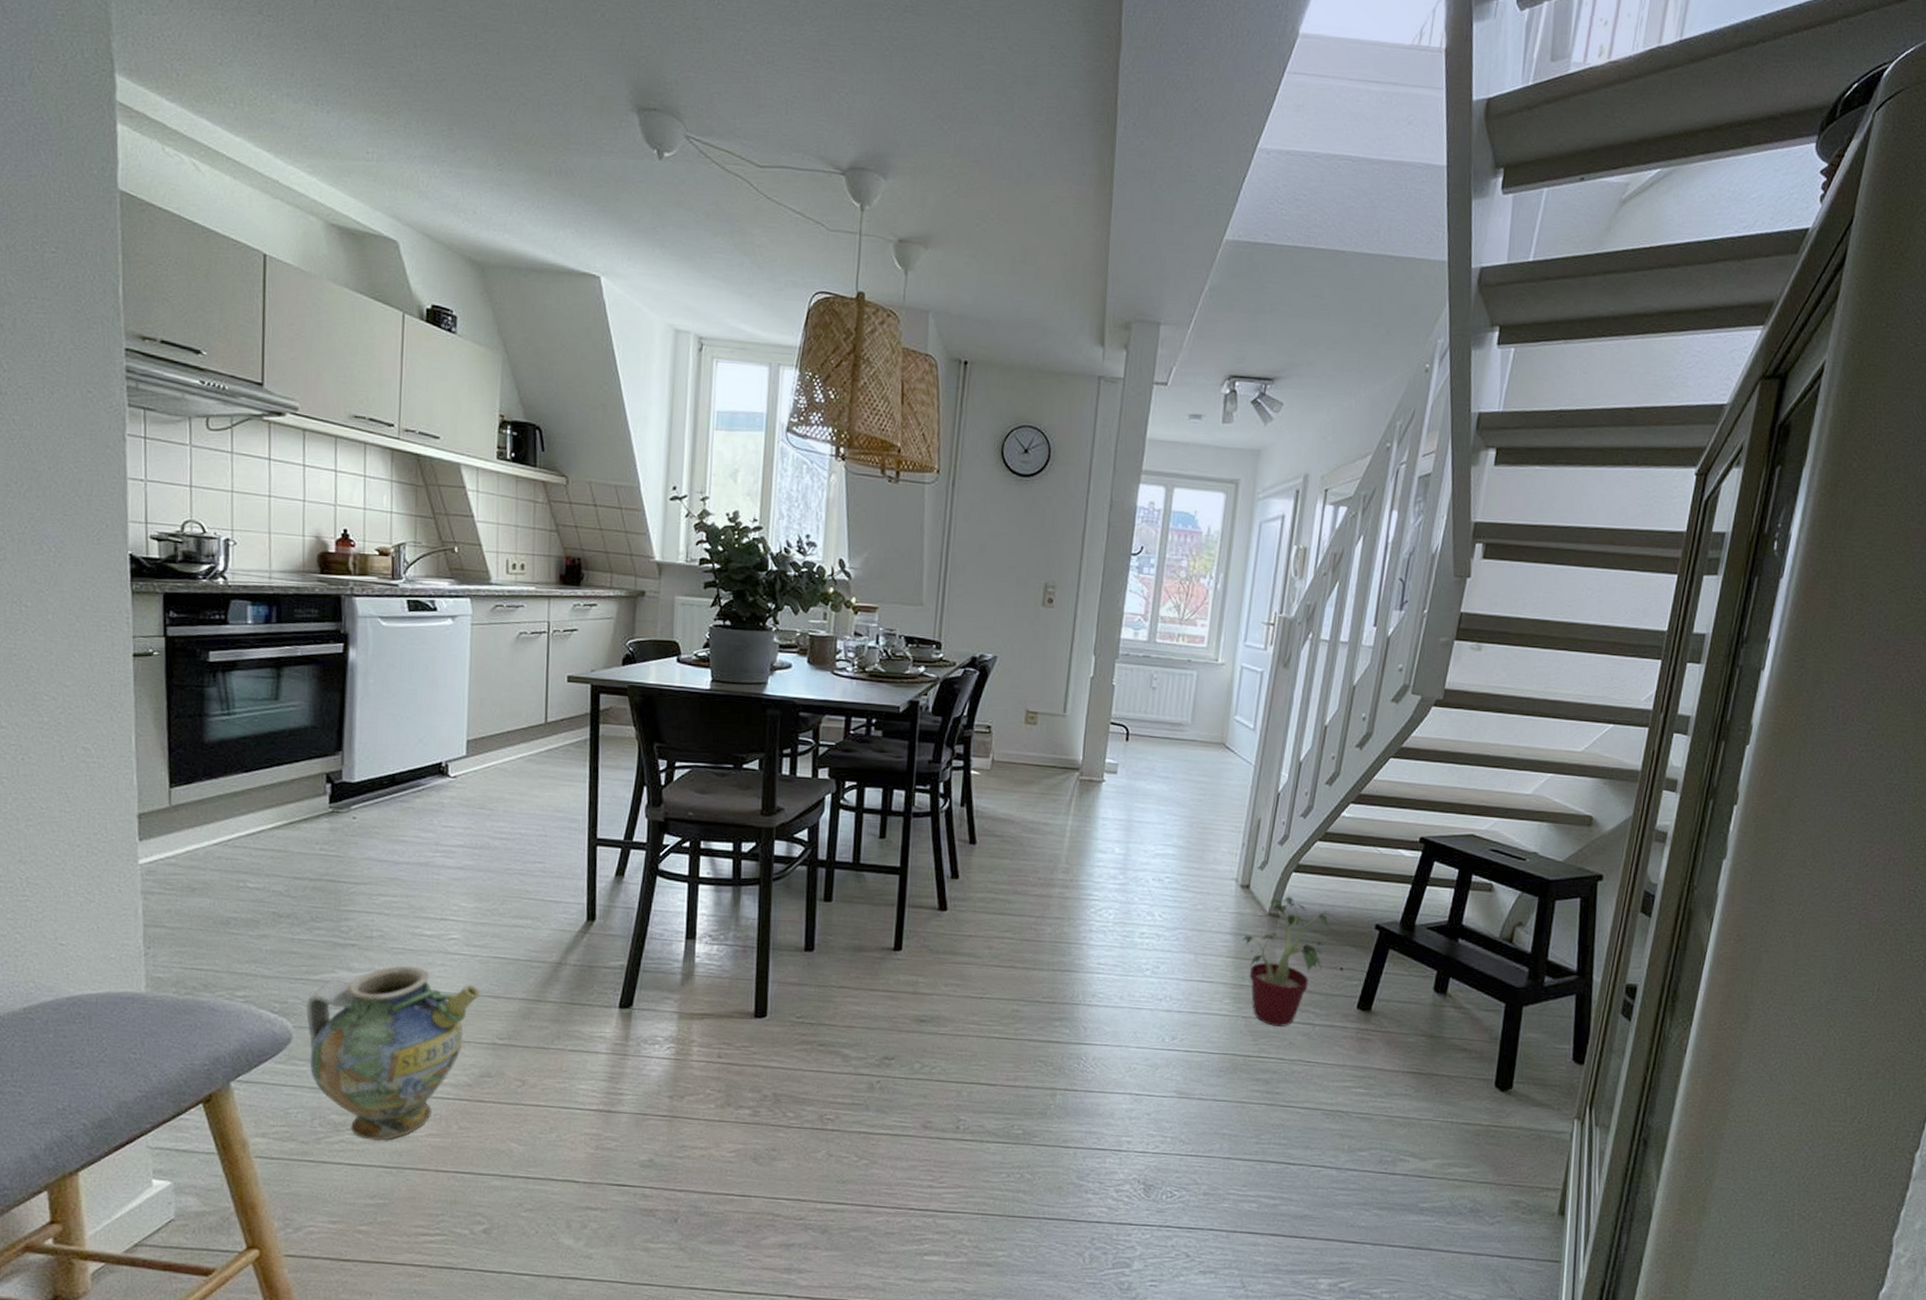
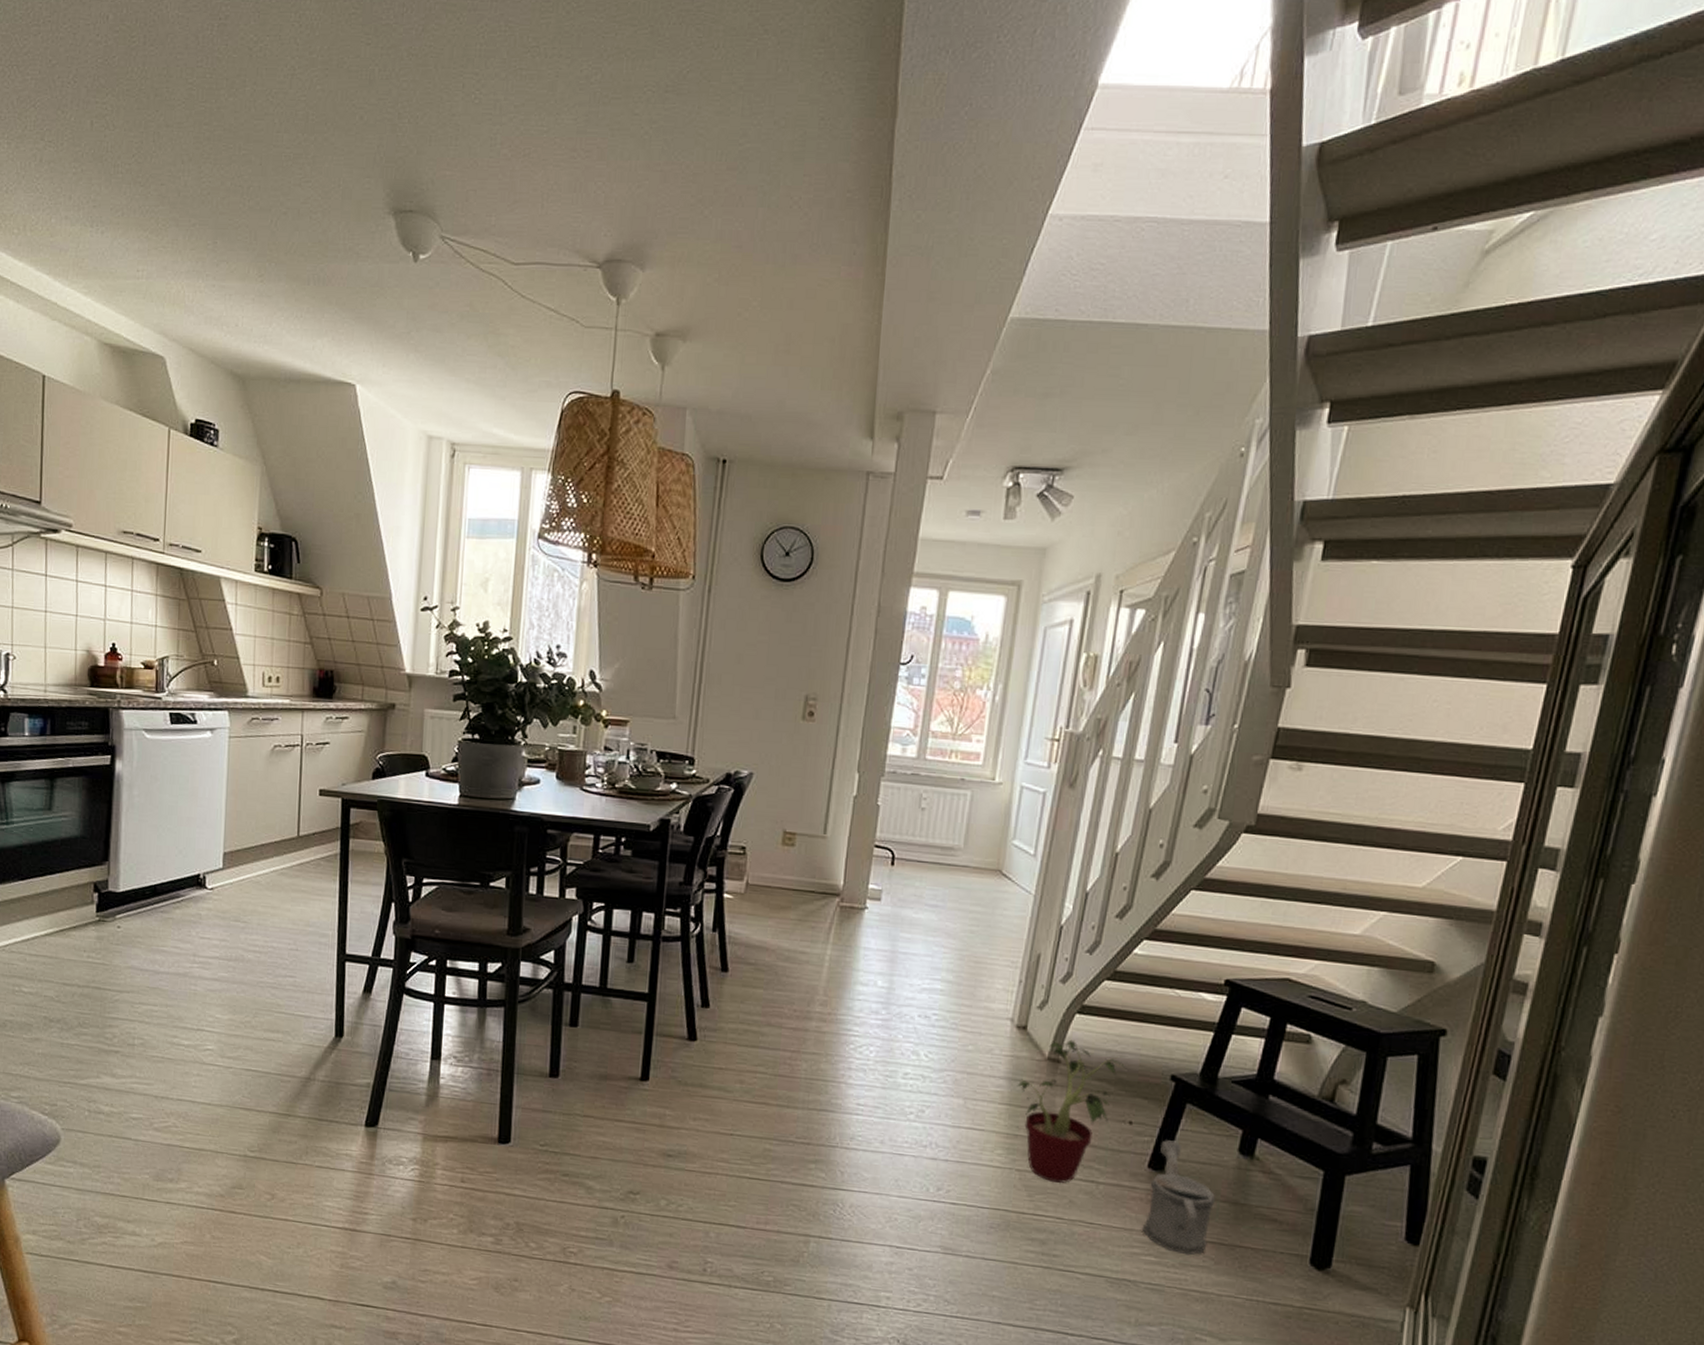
ceramic jug: present [305,965,480,1141] -> none [73,1074,233,1245]
watering can: none [1353,983,1415,1086] -> present [1143,1140,1216,1256]

